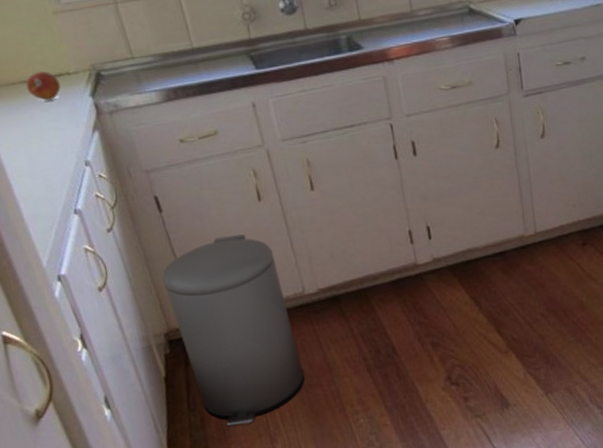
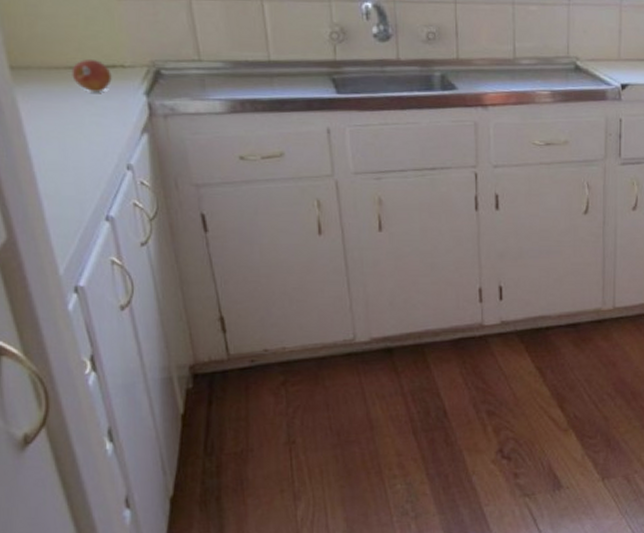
pedal bin: present [162,234,305,427] -> none [196,268,342,478]

